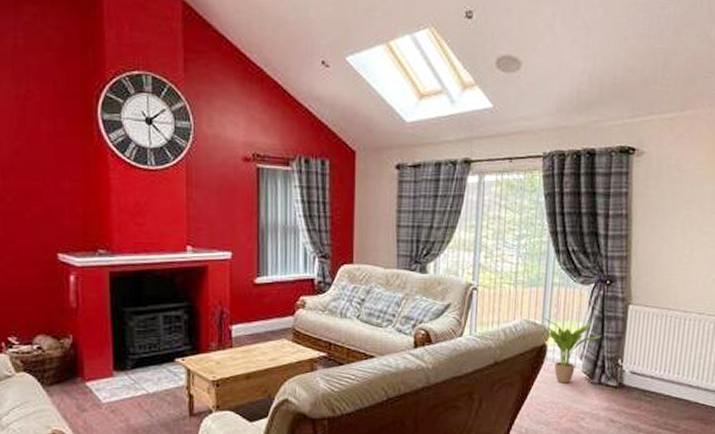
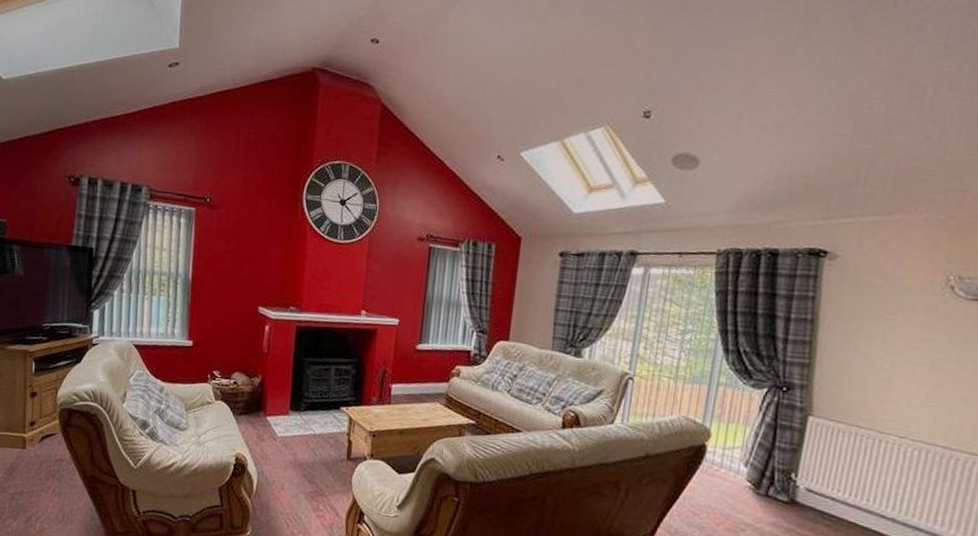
potted plant: present [542,316,602,384] -> none [704,415,773,490]

